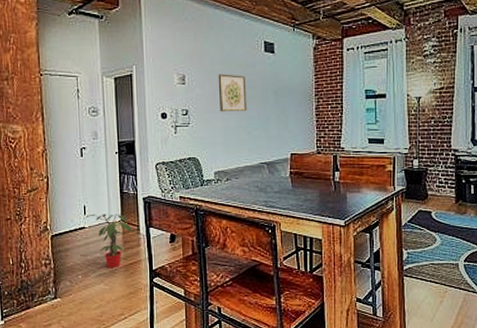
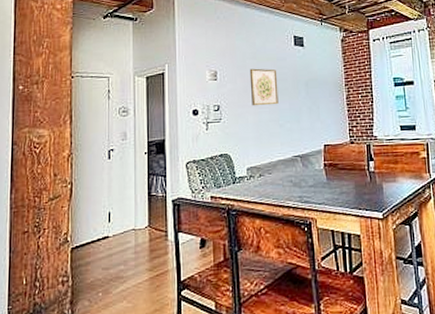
potted plant: present [84,213,133,269] -> none [109,218,160,283]

